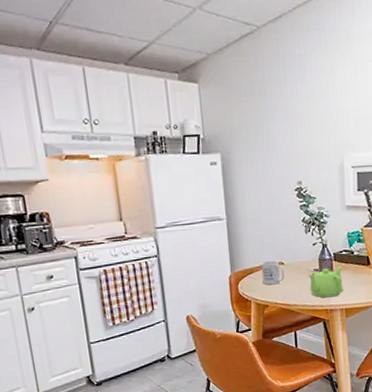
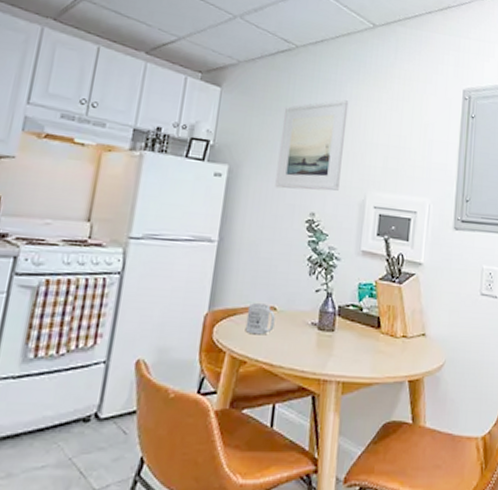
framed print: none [258,72,319,166] -> present [275,99,349,191]
teapot: present [308,266,343,298] -> none [303,324,347,364]

